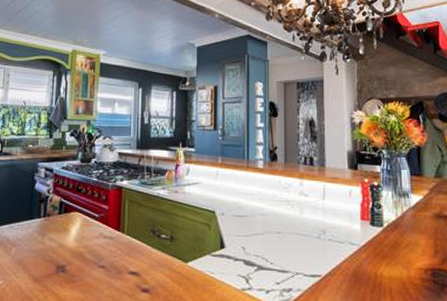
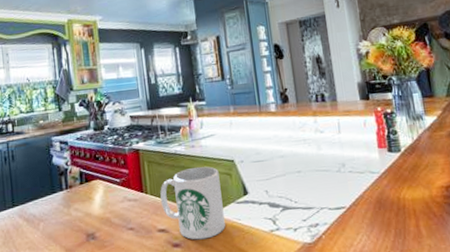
mug: none [136,214,198,288] -> present [160,166,225,240]

